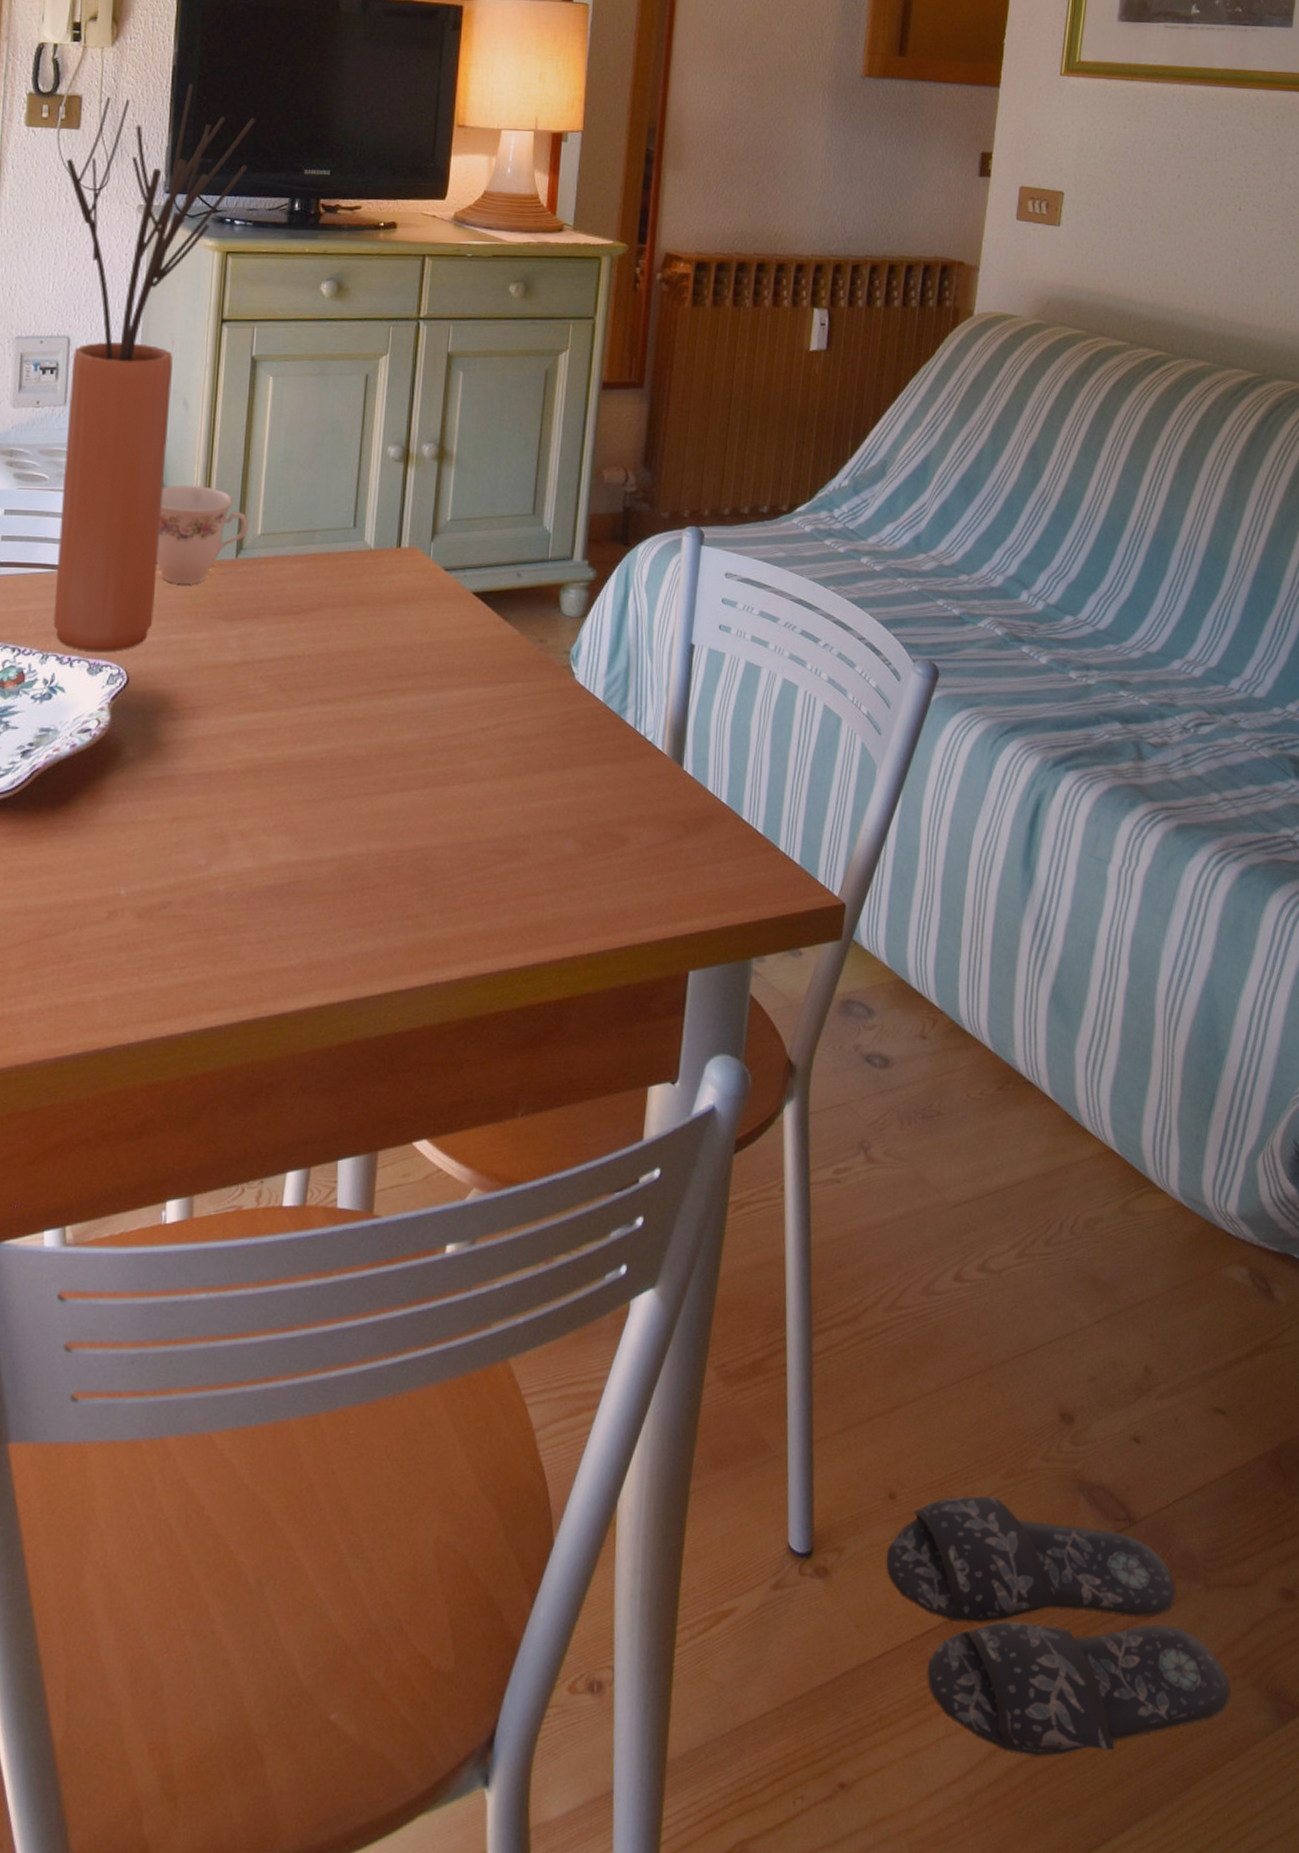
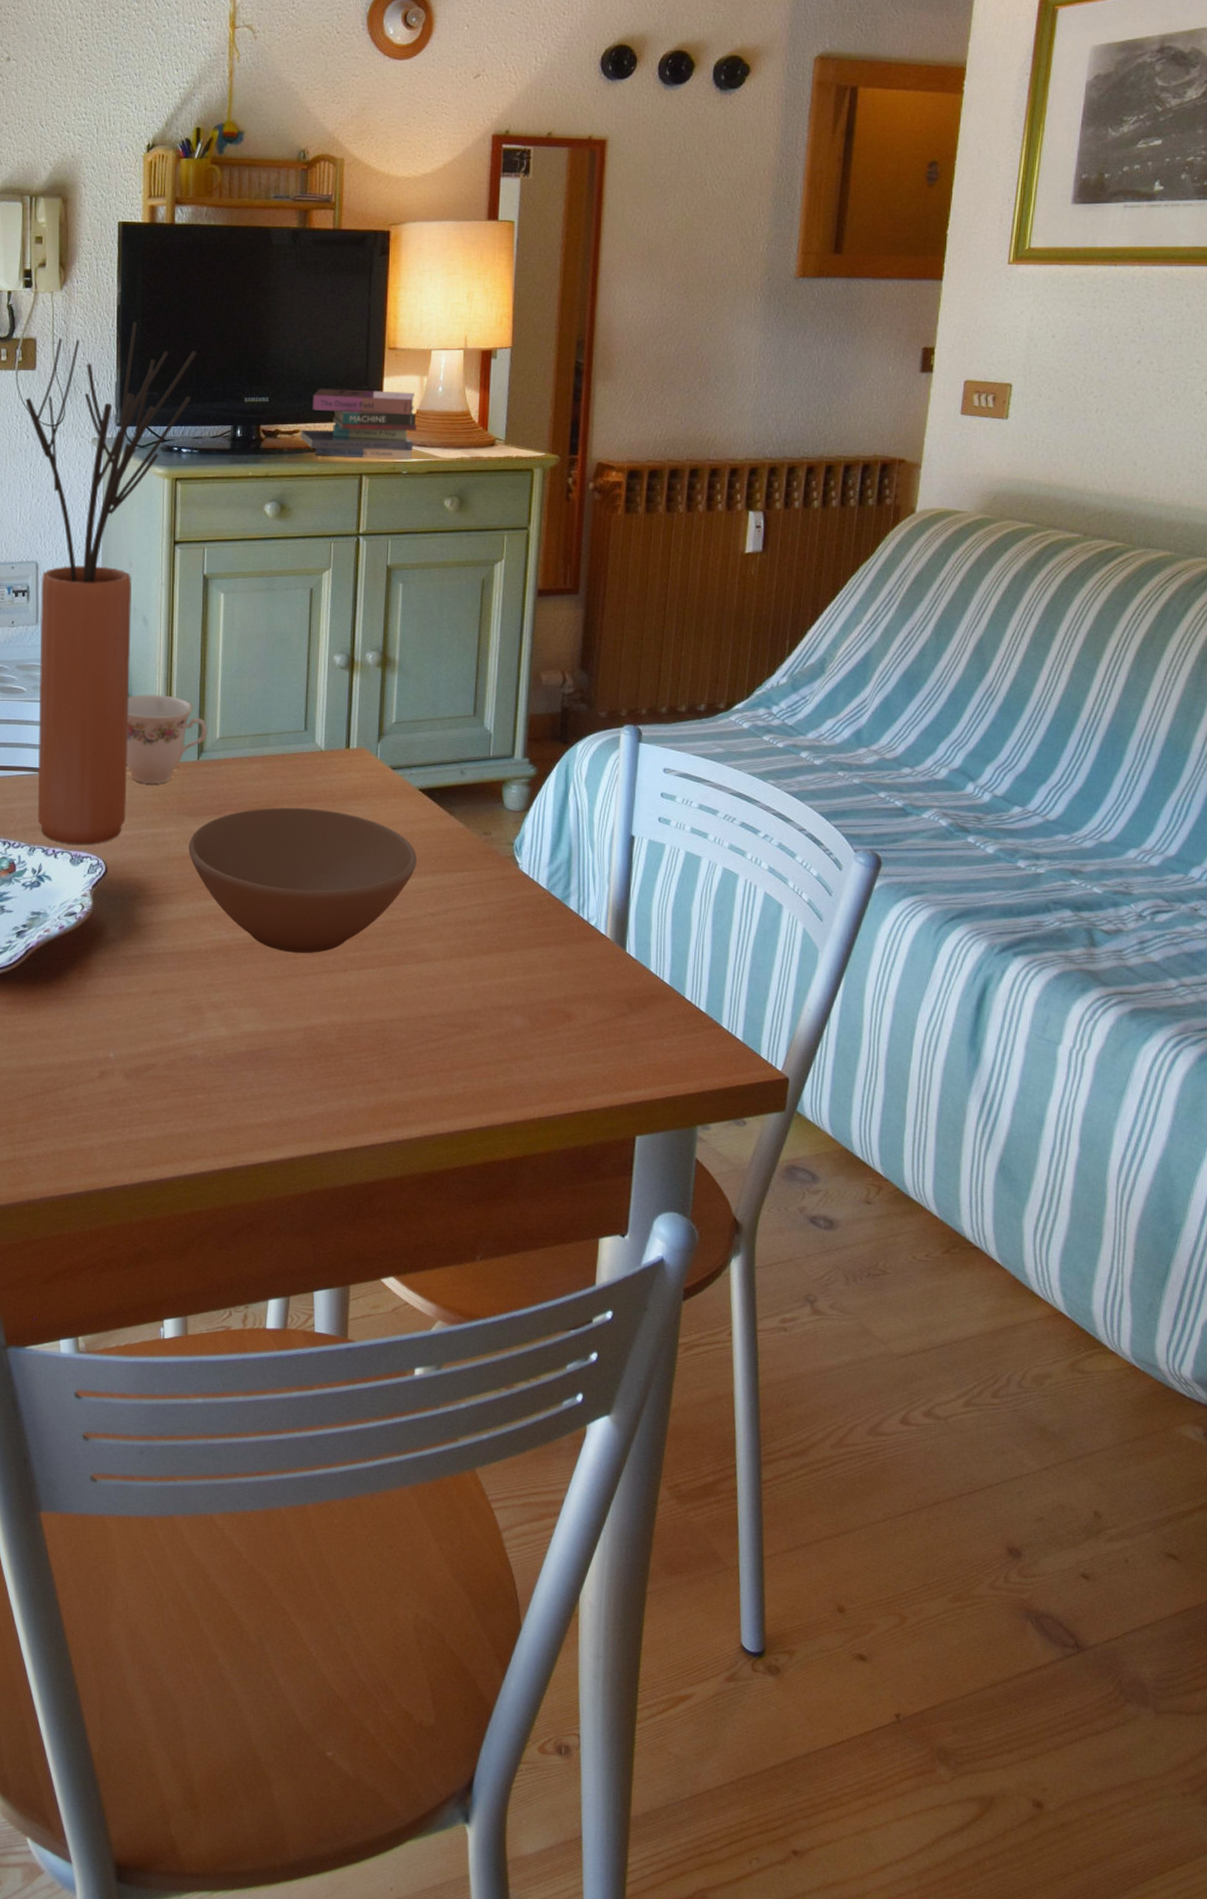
bowl: none [221,611,468,773] -> present [189,807,416,953]
books: none [361,163,484,243] -> present [300,388,417,460]
slippers: present [886,1496,1230,1756] -> none [836,1615,1180,1847]

